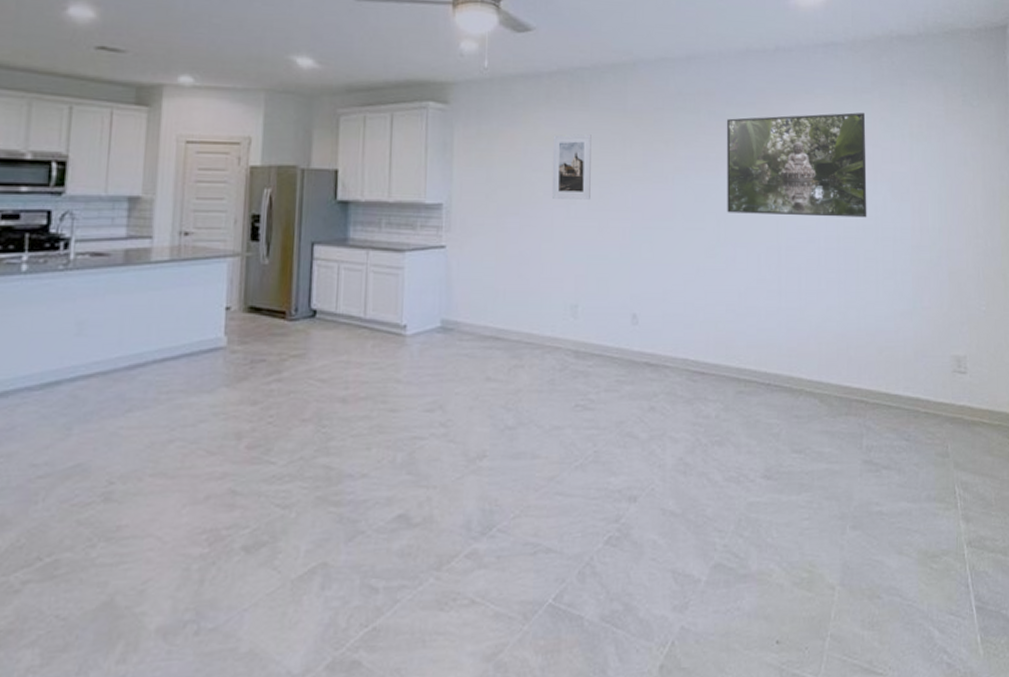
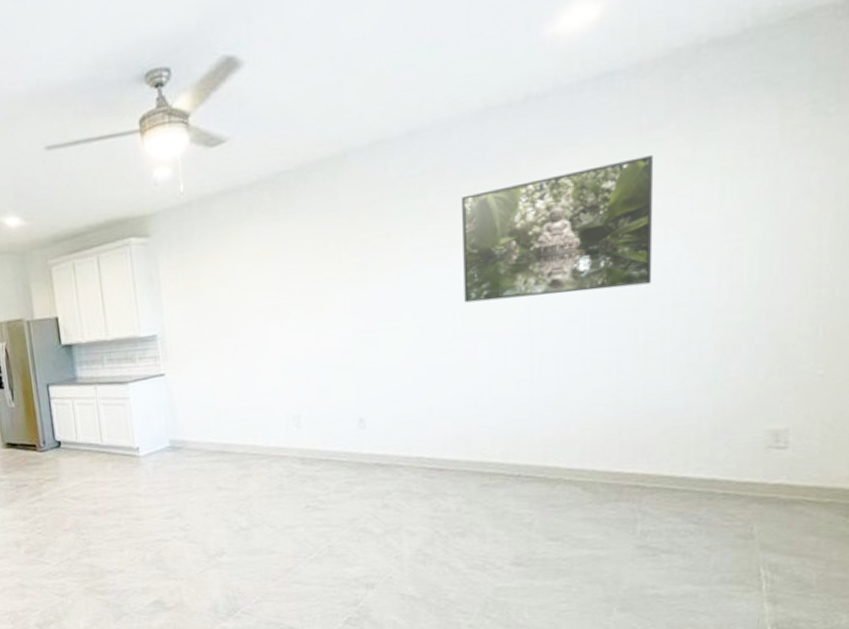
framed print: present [551,134,591,200] -> none [259,243,305,315]

